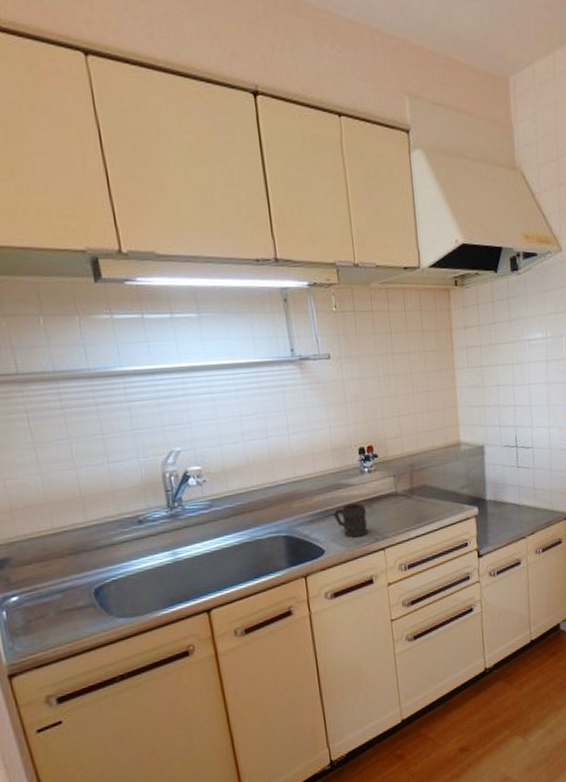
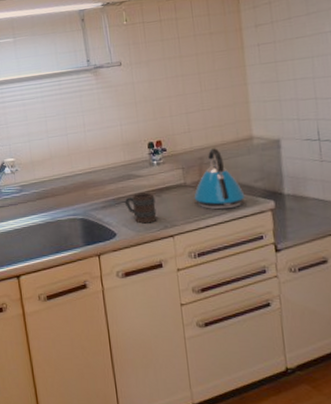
kettle: none [404,454,453,519] -> present [194,148,246,210]

